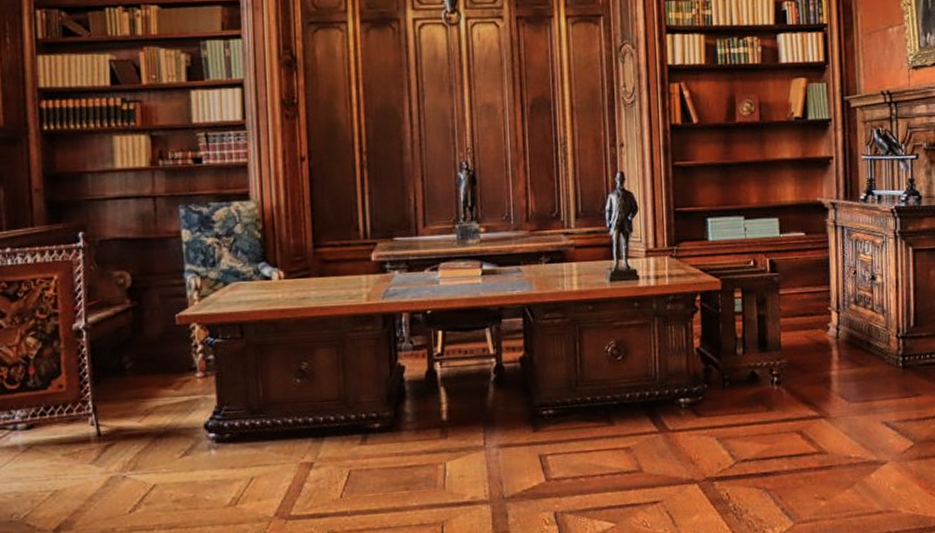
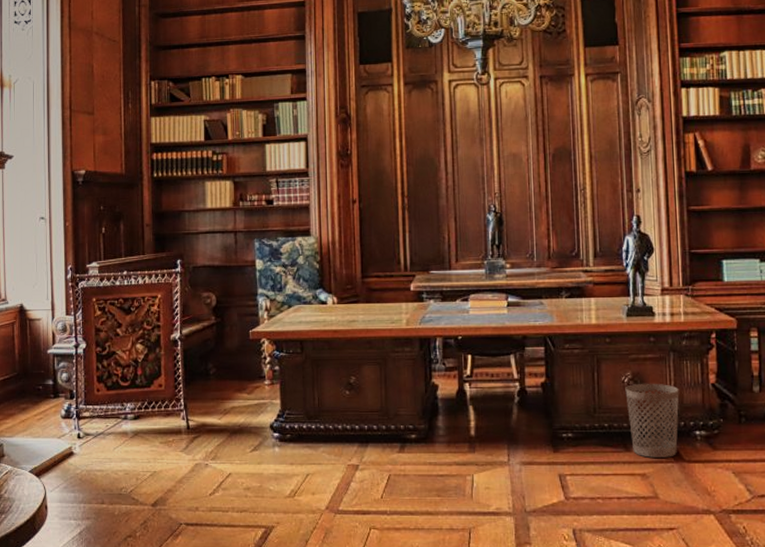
wastebasket: none [608,351,664,430] -> present [625,383,679,458]

